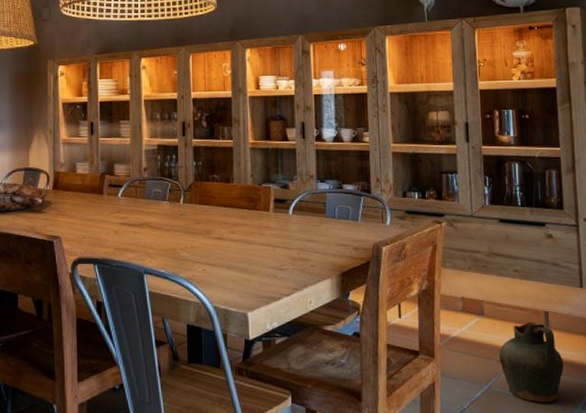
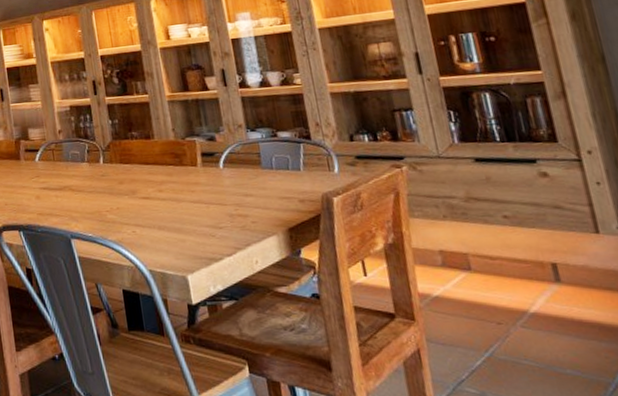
ceramic jug: present [499,322,564,403] -> none [498,276,589,373]

